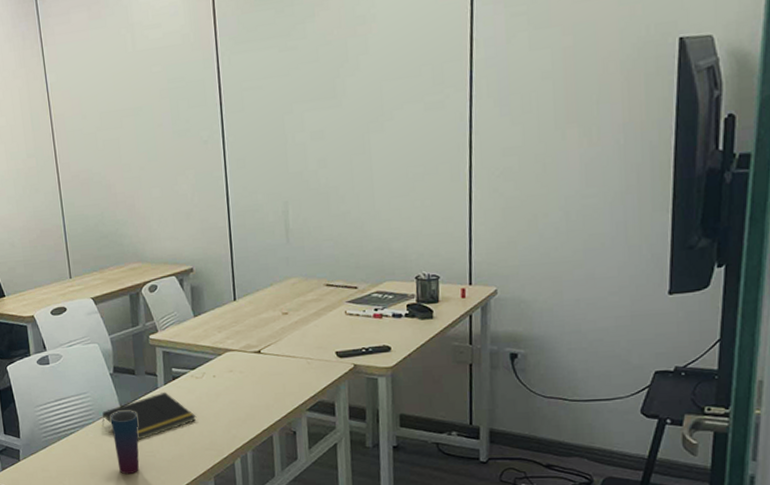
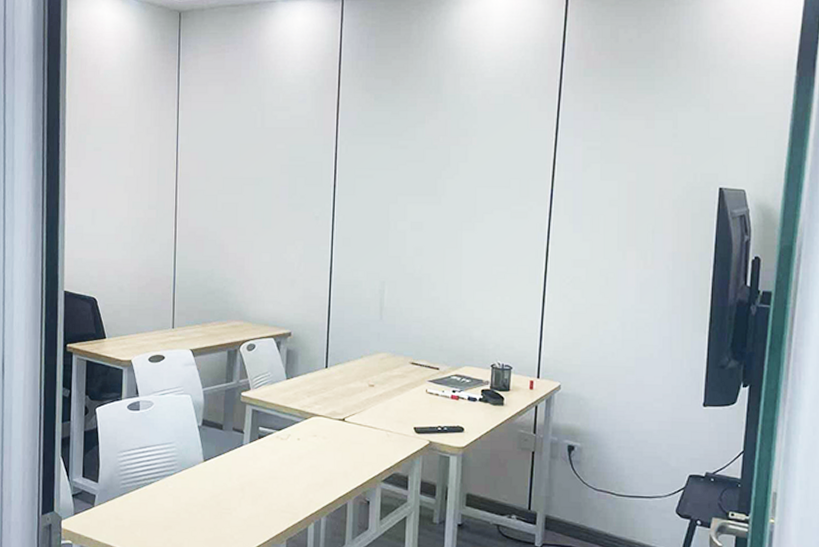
notepad: present [102,391,197,440] -> none [182,449,277,496]
cup: present [110,410,140,475] -> none [192,464,220,531]

